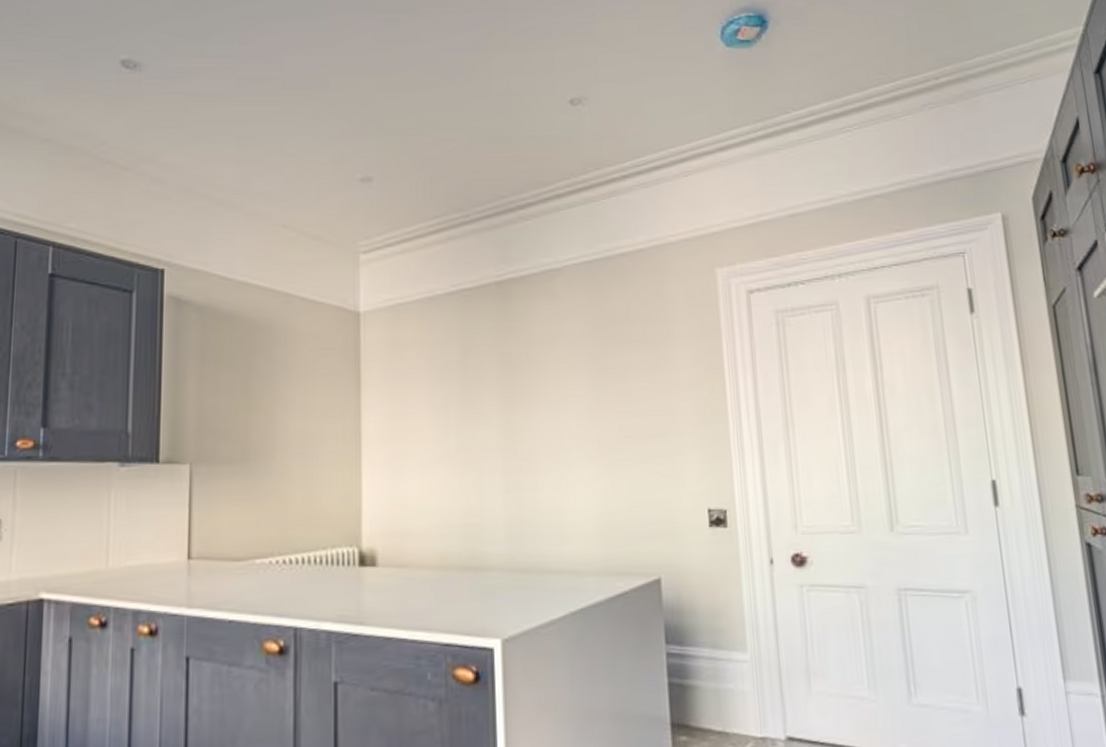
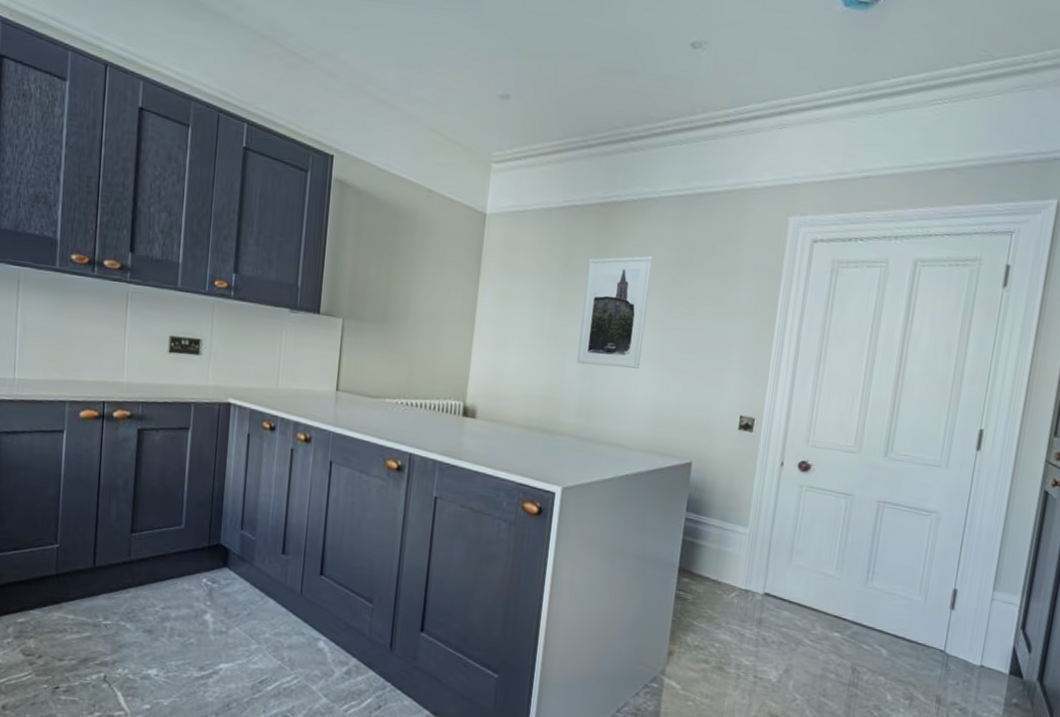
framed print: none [492,334,575,476] -> present [577,256,654,369]

